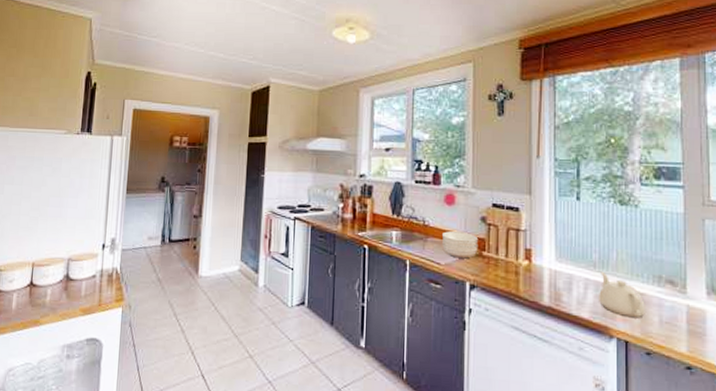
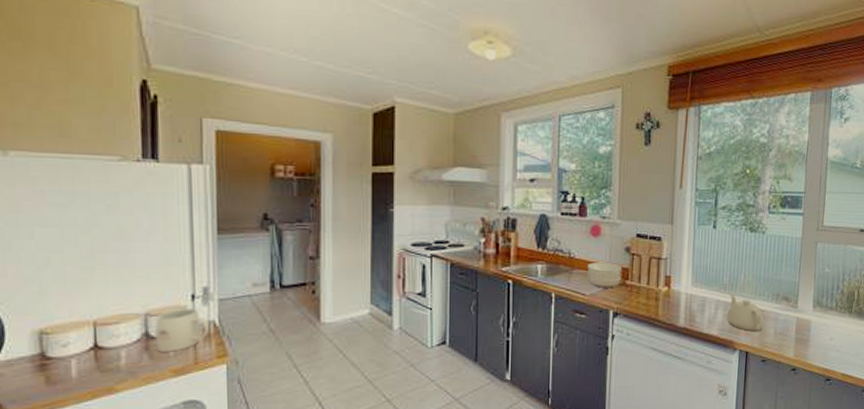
mug: none [72,255,112,293] -> present [155,307,209,352]

